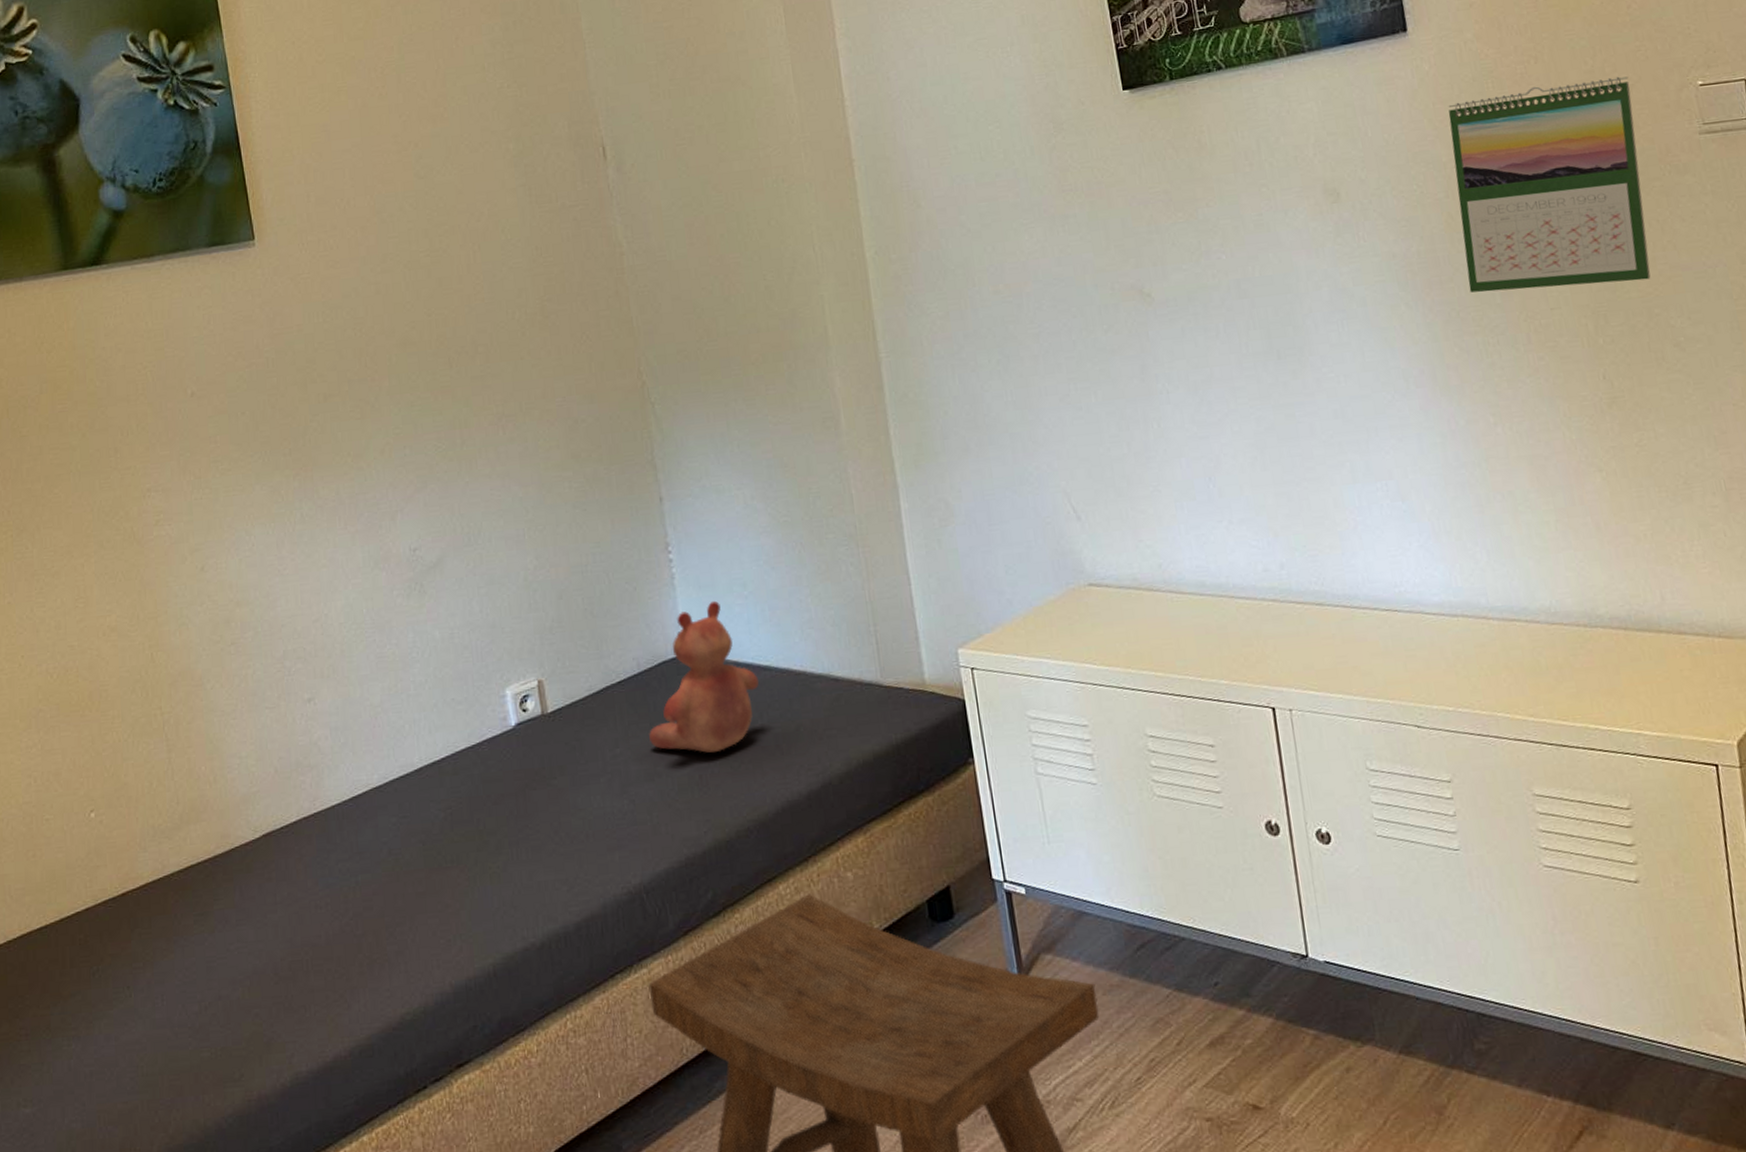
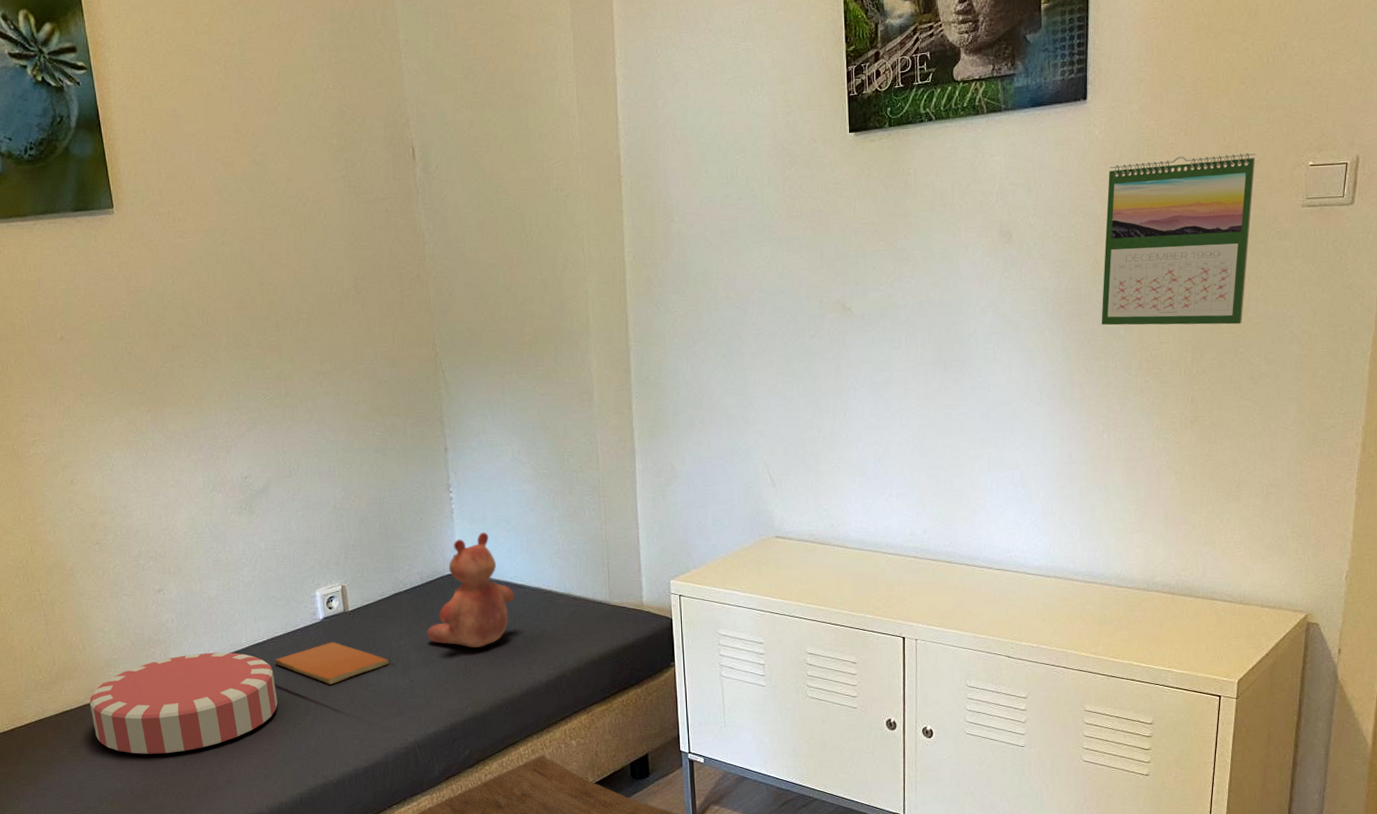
cushion: none [221,776,461,920] -> present [89,652,278,754]
book: none [455,754,603,812] -> present [274,641,390,685]

